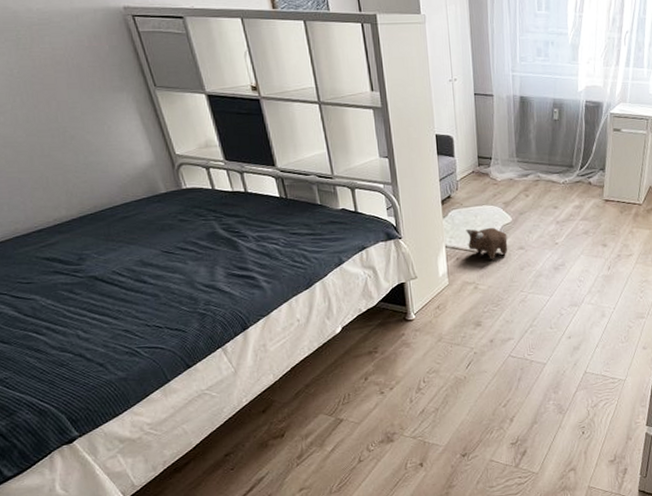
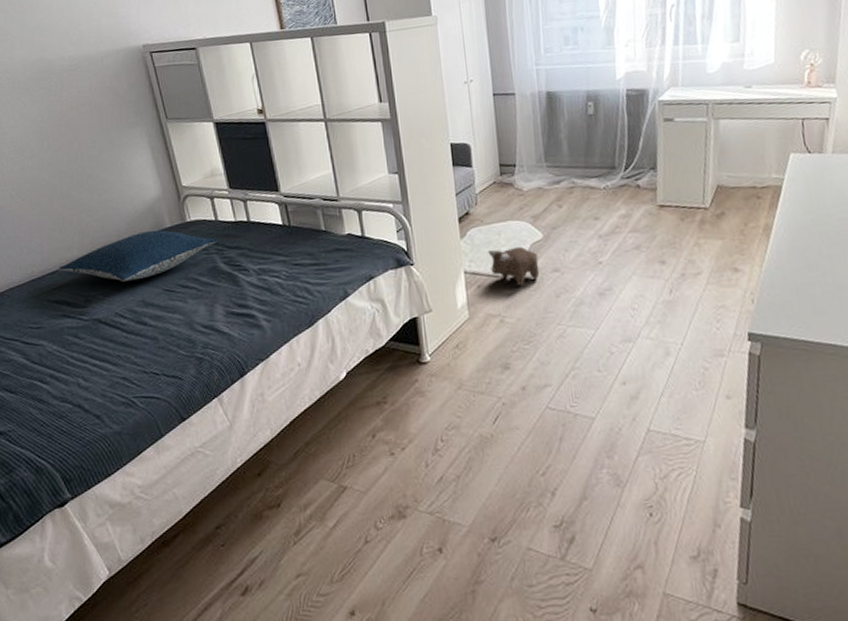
pillow: none [45,195,216,242] -> present [58,230,218,282]

